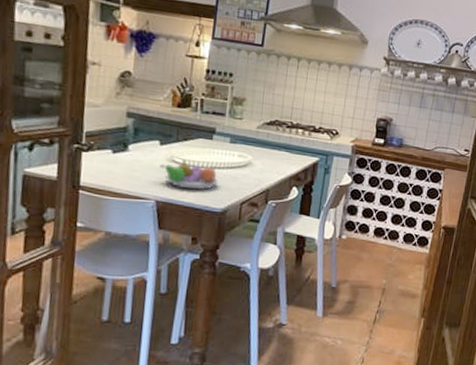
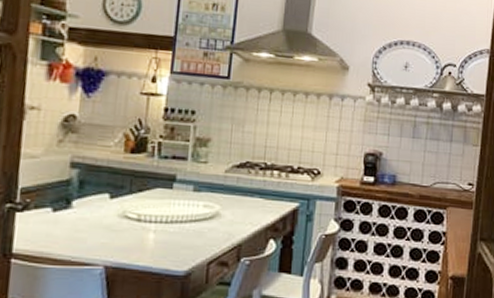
fruit bowl: present [160,160,219,191] -> none [109,214,182,250]

